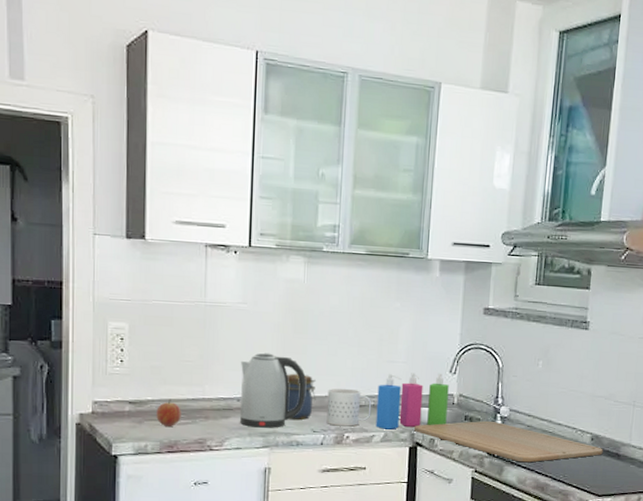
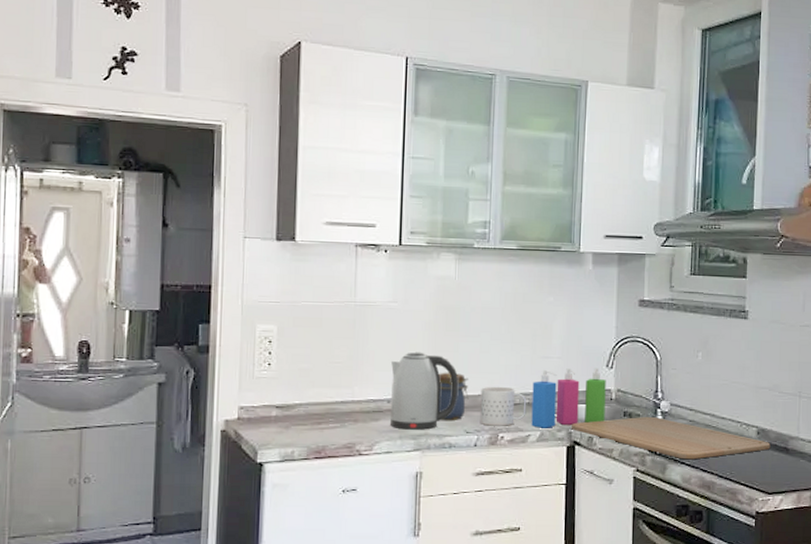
fruit: present [156,399,181,428] -> none [304,402,330,432]

